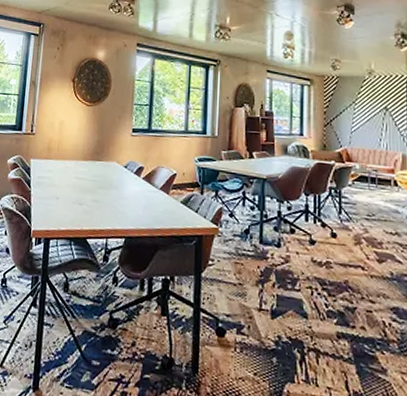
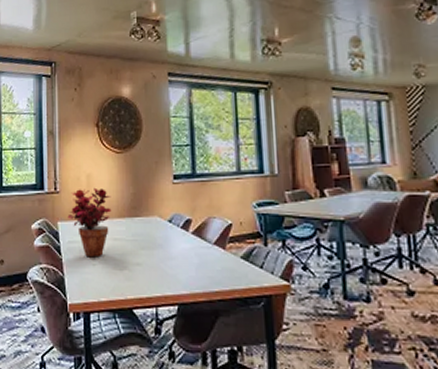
potted plant: none [39,133,79,193] -> present [67,187,112,258]

